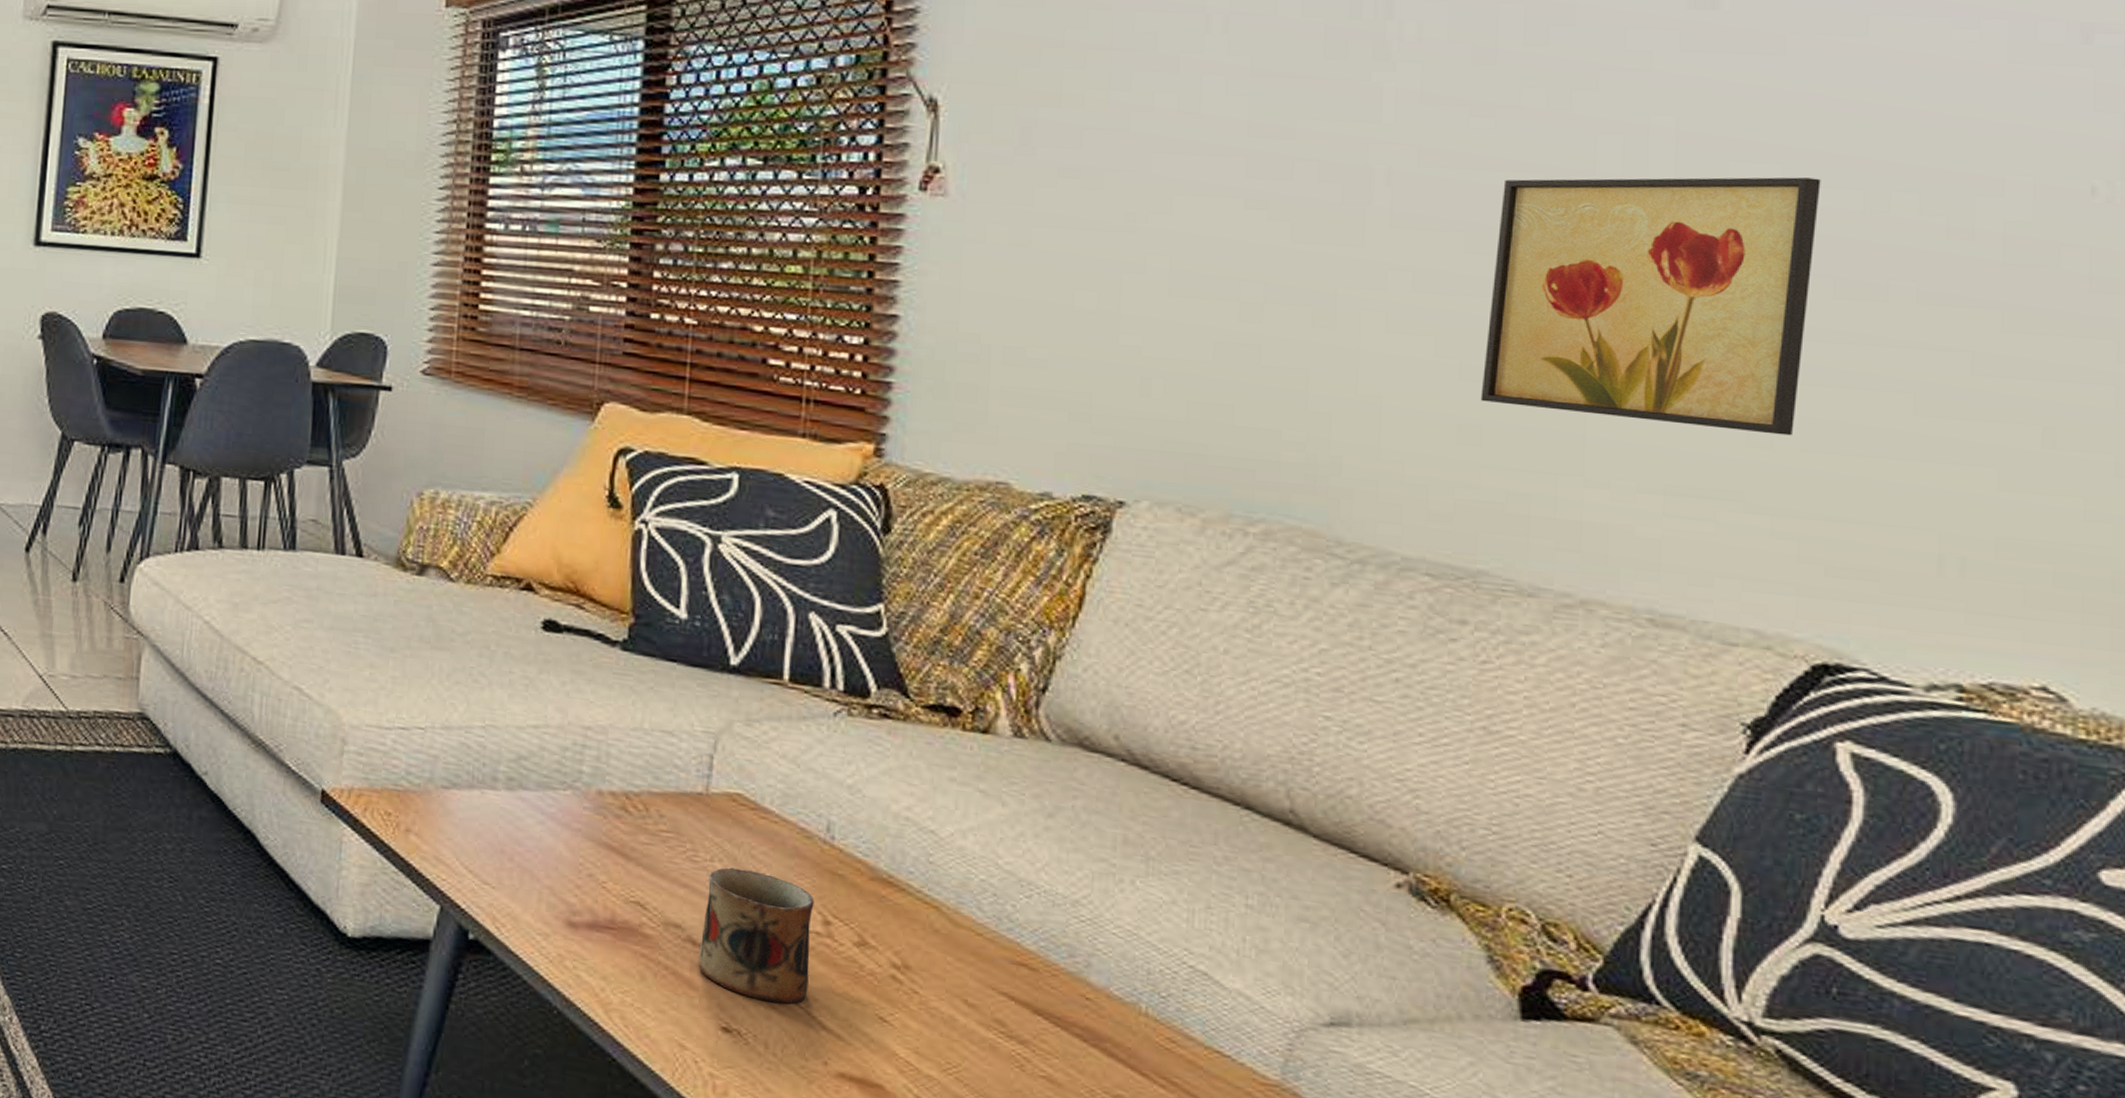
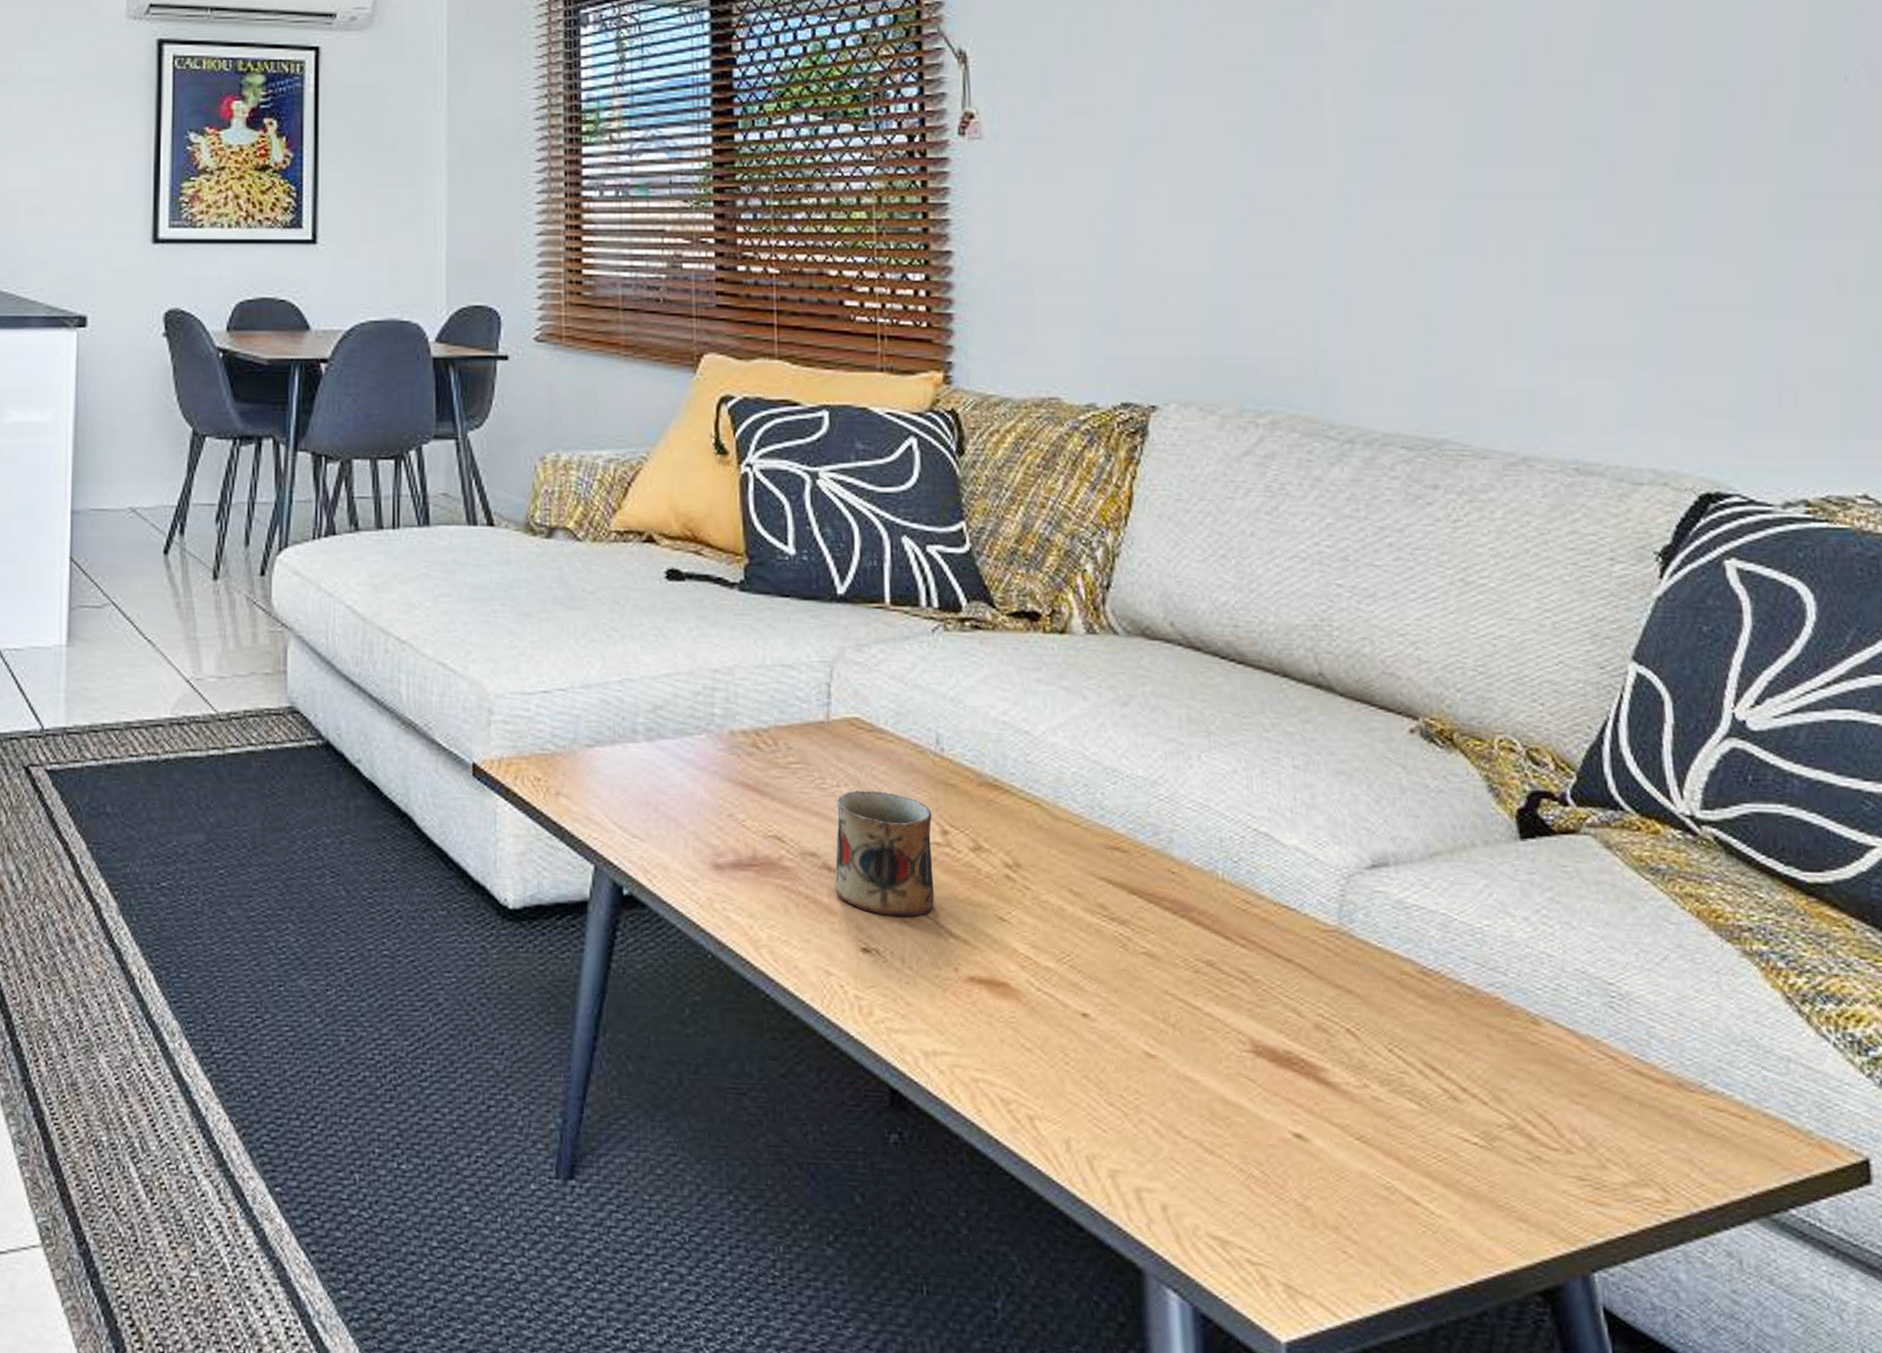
wall art: present [1480,177,1821,436] -> none [1422,80,1661,299]

